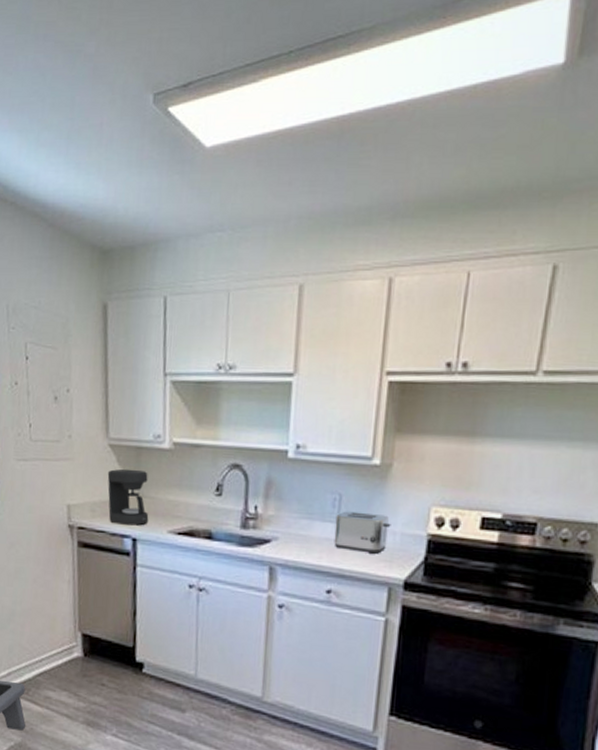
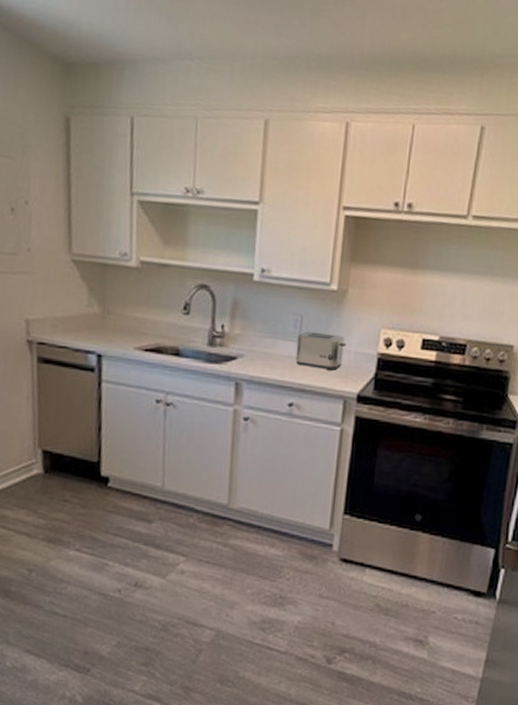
coffee maker: present [107,468,149,526] -> none [70,285,115,342]

